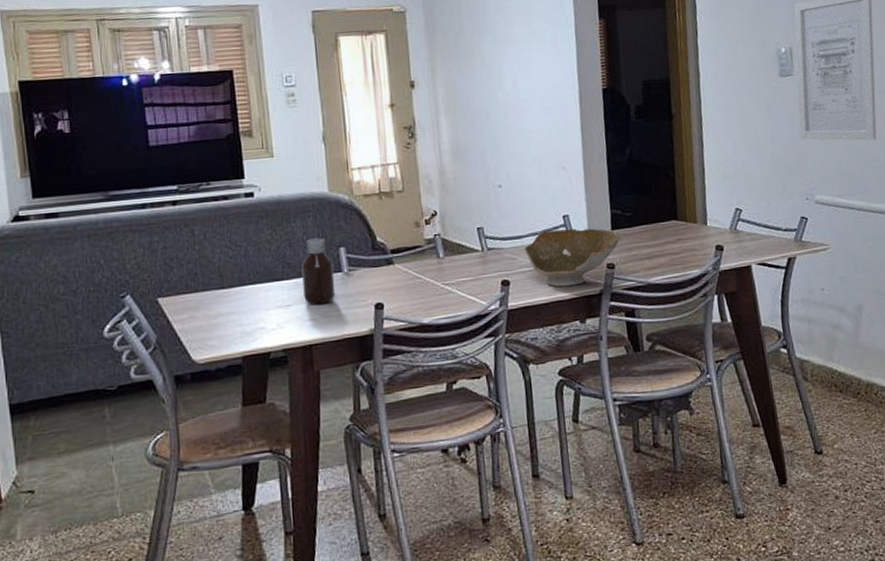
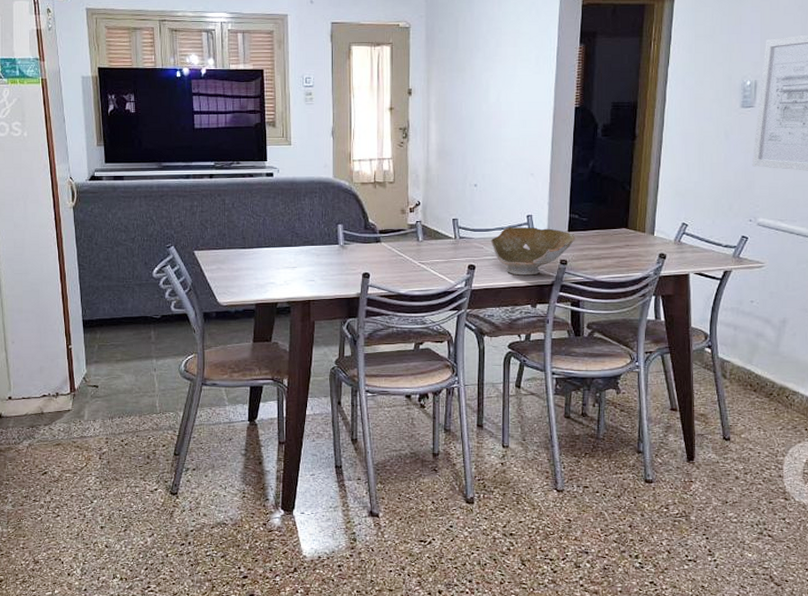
bottle: present [301,237,336,305] -> none [307,215,332,269]

